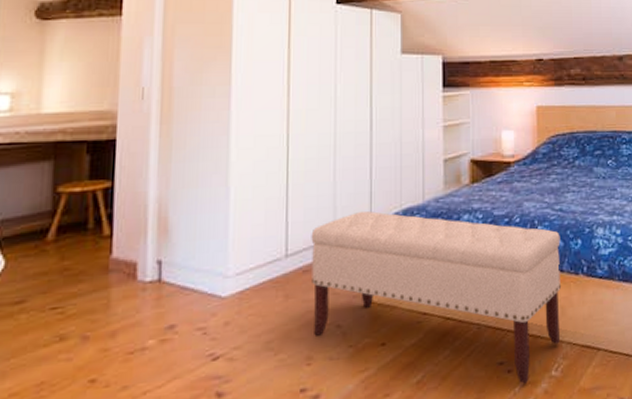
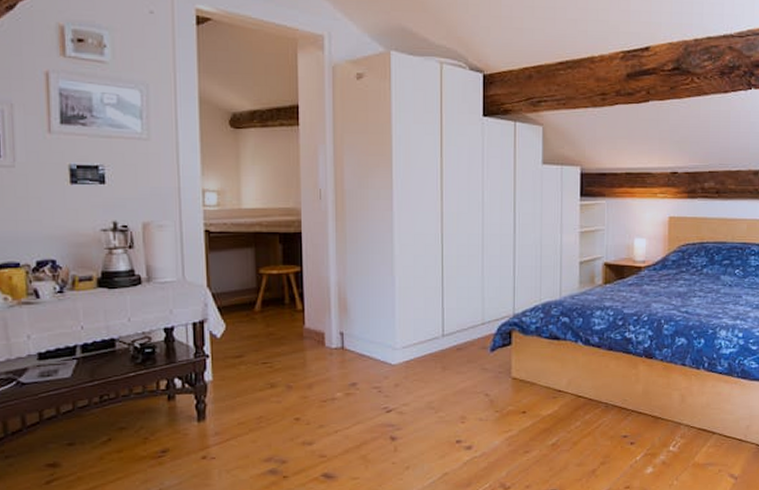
bench: present [311,211,562,384] -> none [463,303,685,455]

